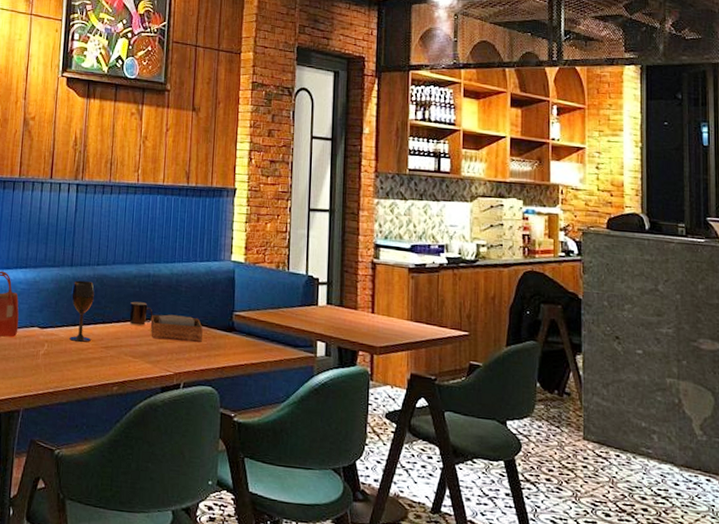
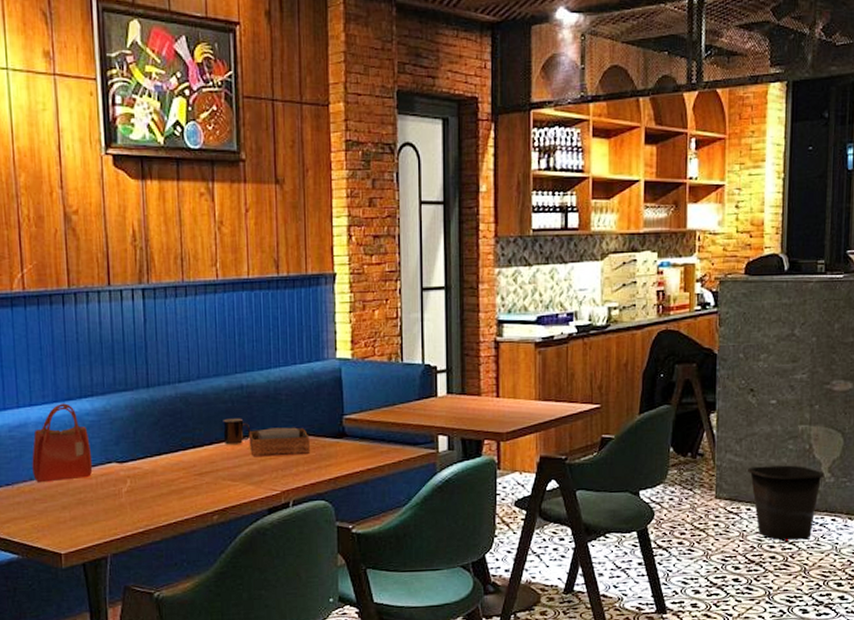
wine glass: present [69,280,95,342] -> none [150,402,181,472]
waste bin: none [616,413,696,496] -> present [748,465,825,540]

